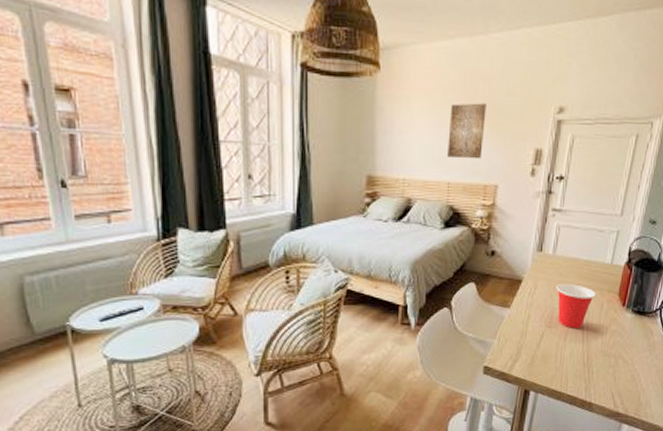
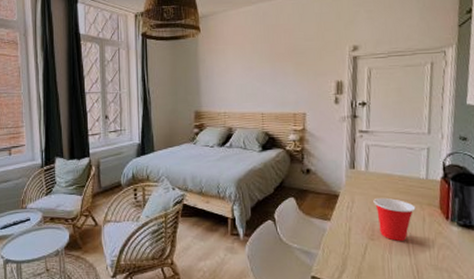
wall art: present [447,103,486,159] -> none [258,49,289,94]

